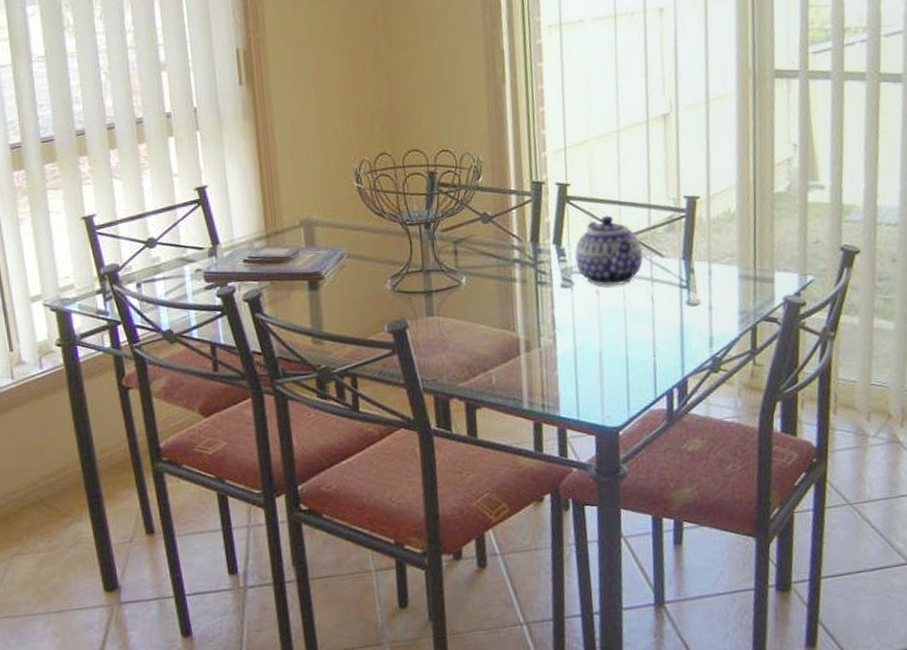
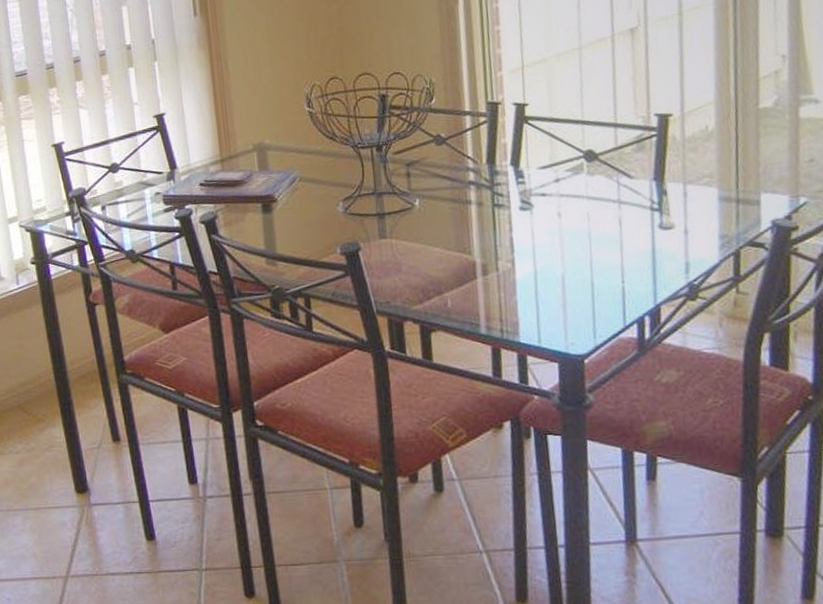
teapot: present [574,215,643,286] -> none [533,135,609,209]

